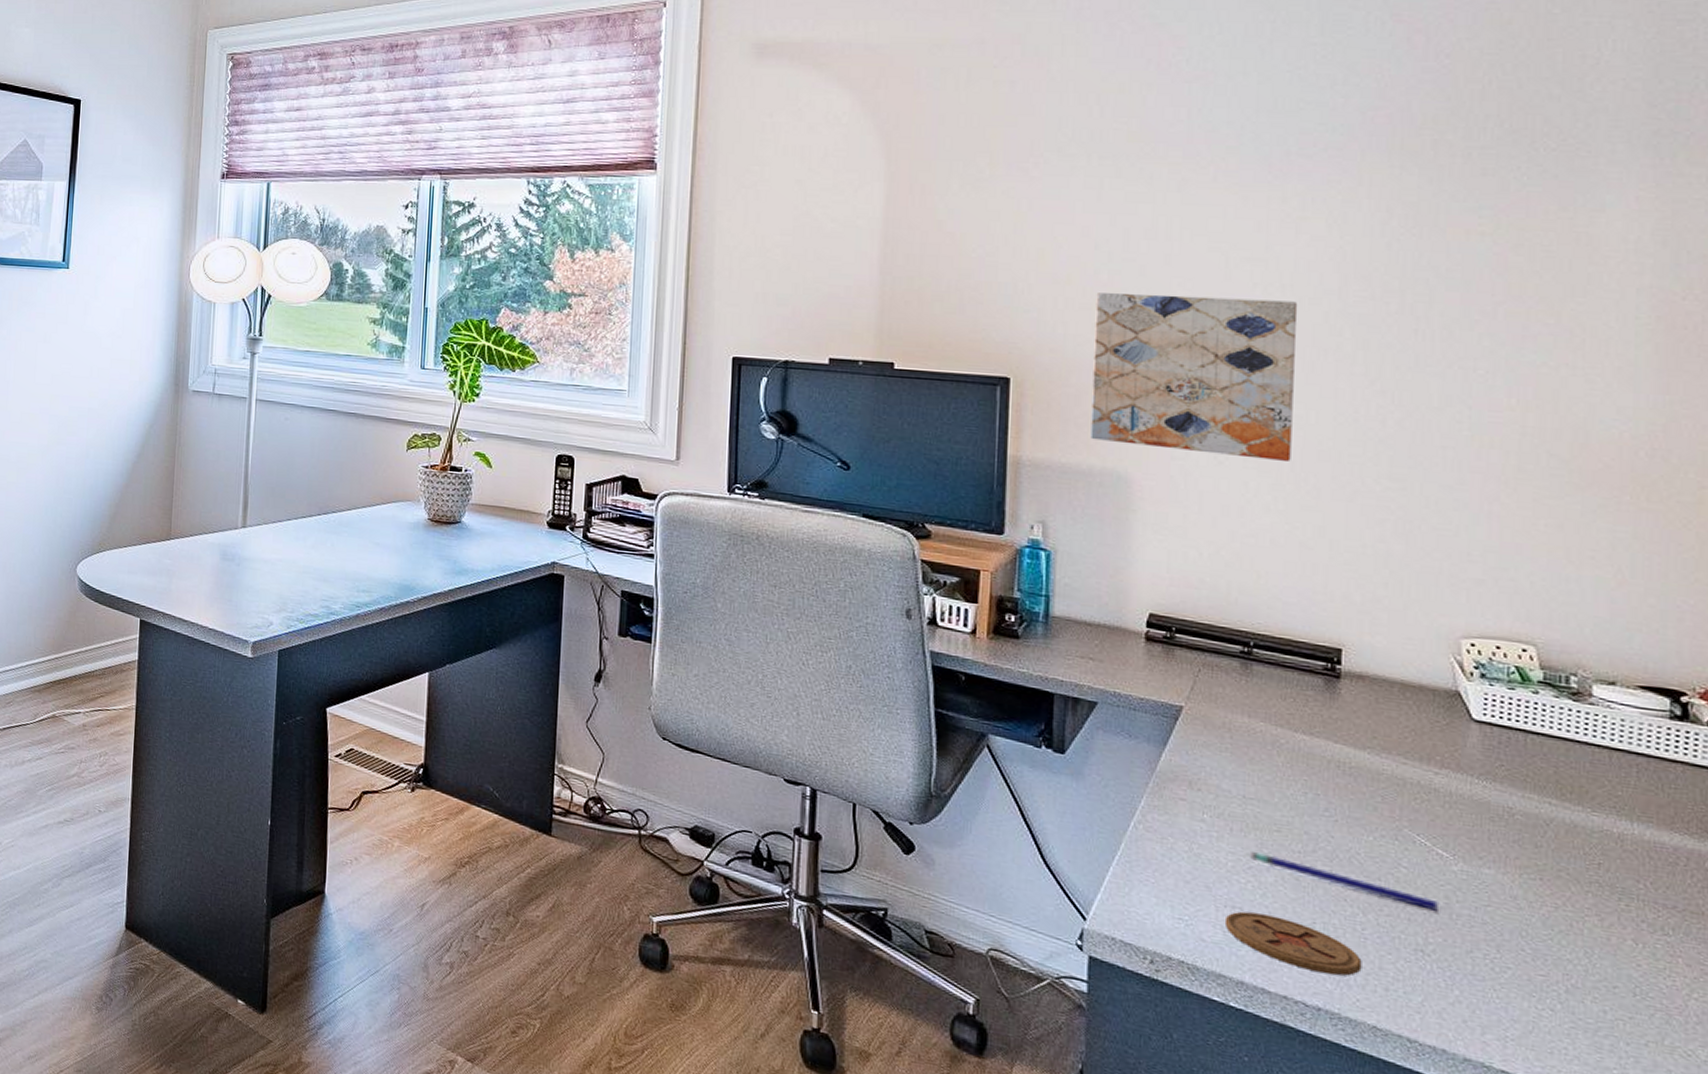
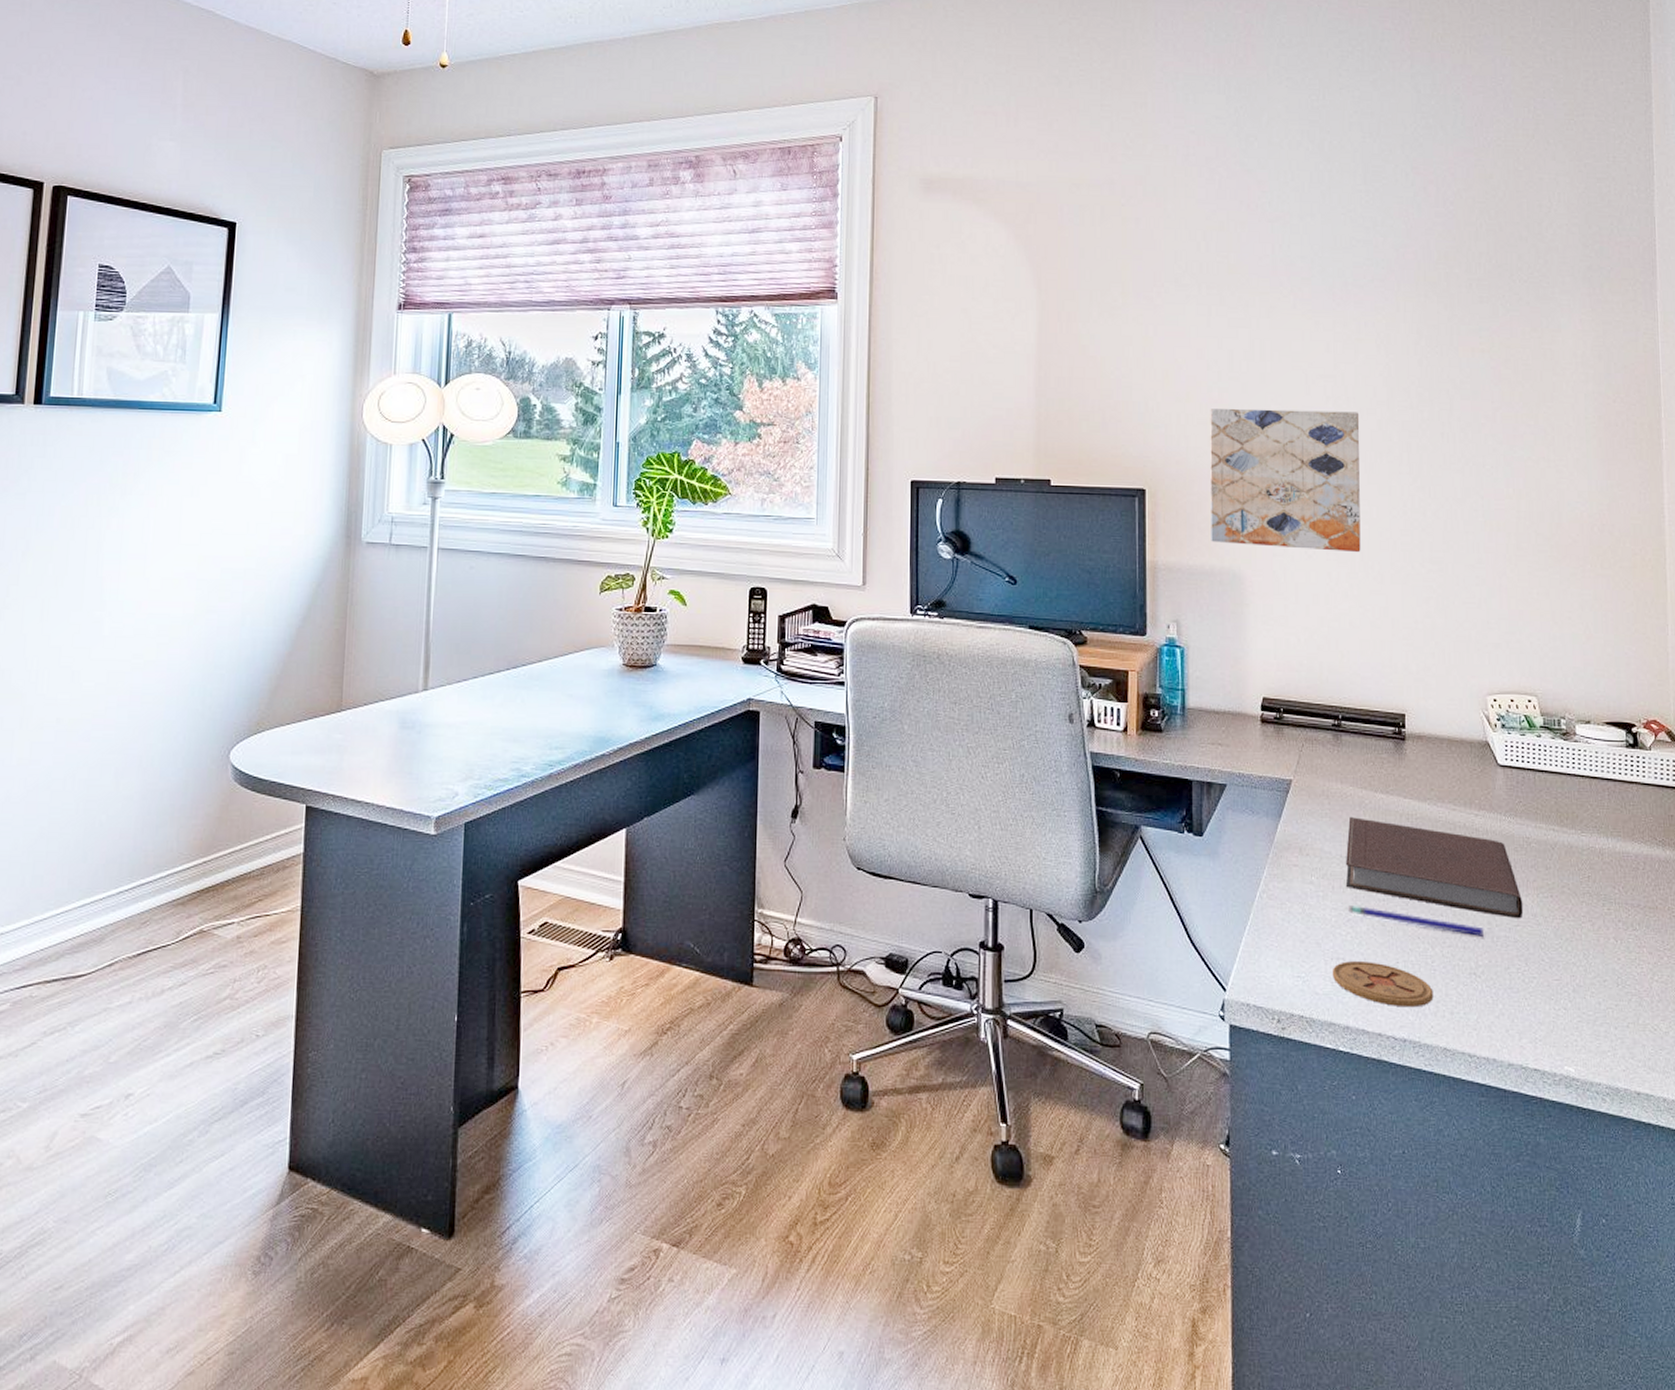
notebook: none [1248,756,1498,899] -> present [1345,817,1524,919]

